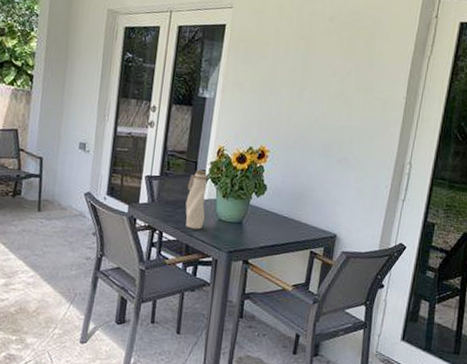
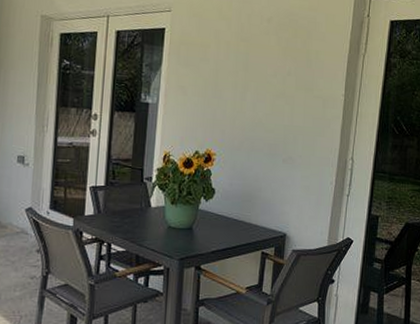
water bottle: present [185,170,208,230] -> none [133,178,155,239]

